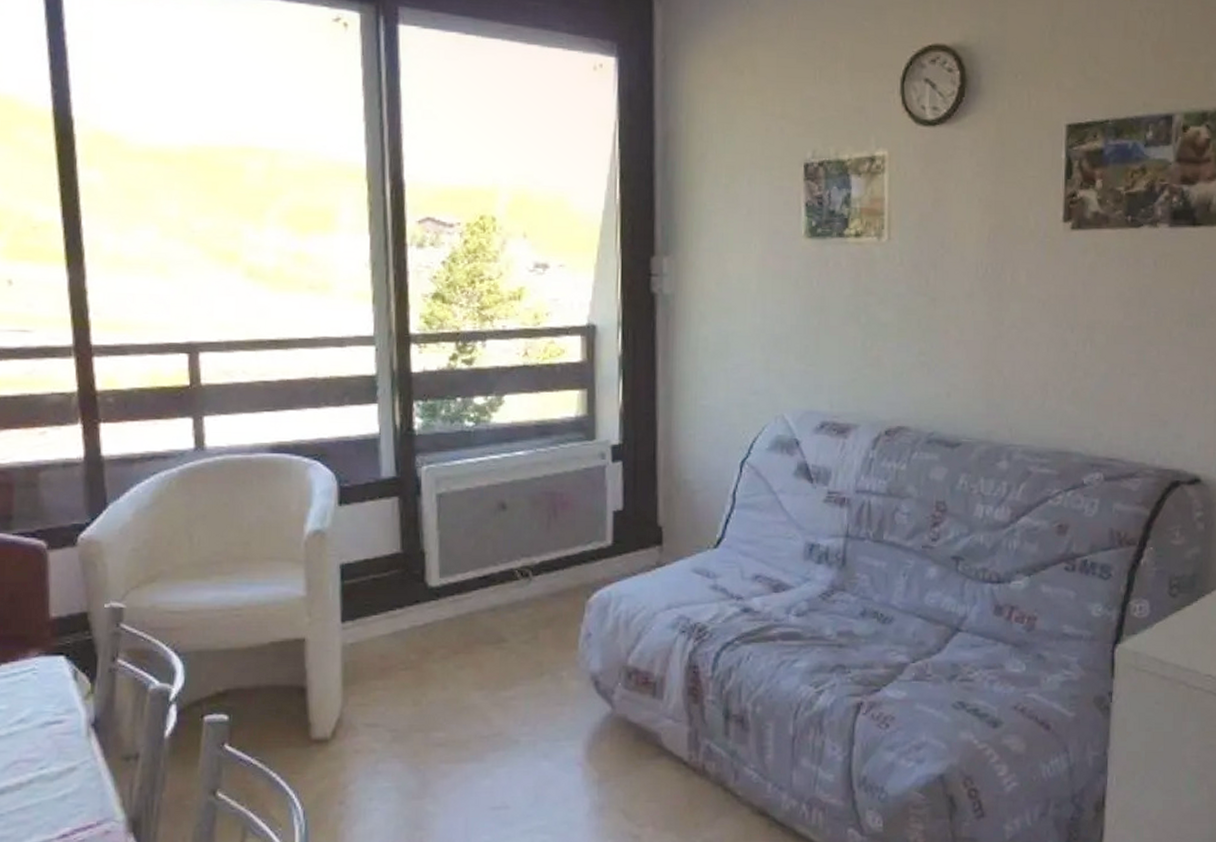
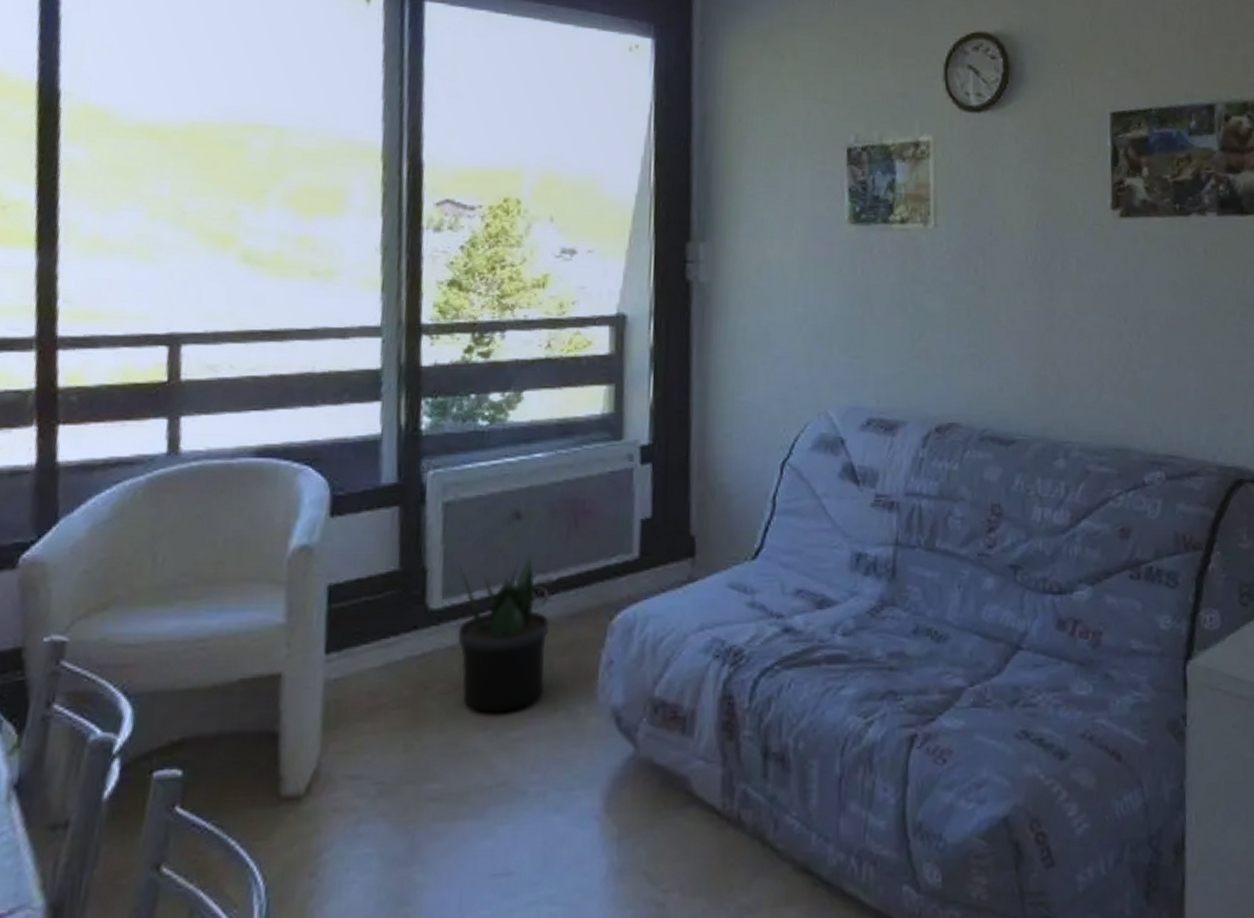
planter: none [452,541,535,675] -> present [457,555,550,713]

